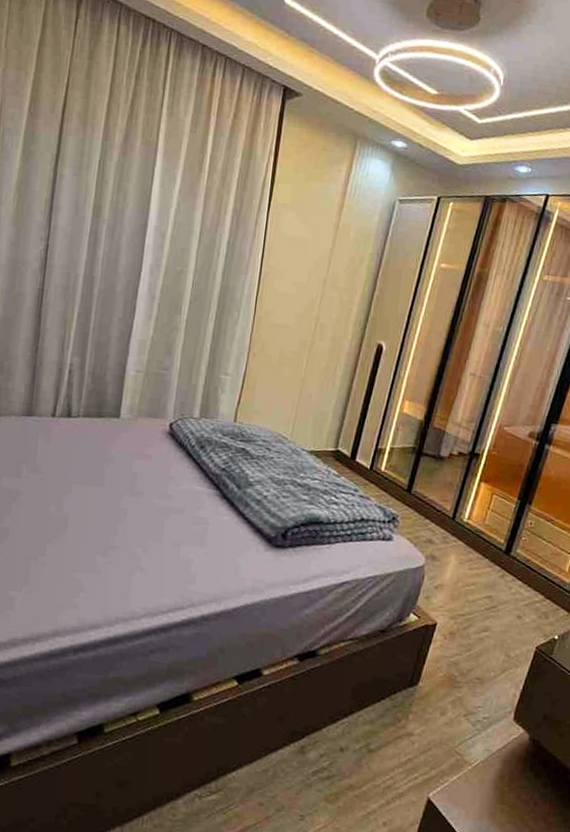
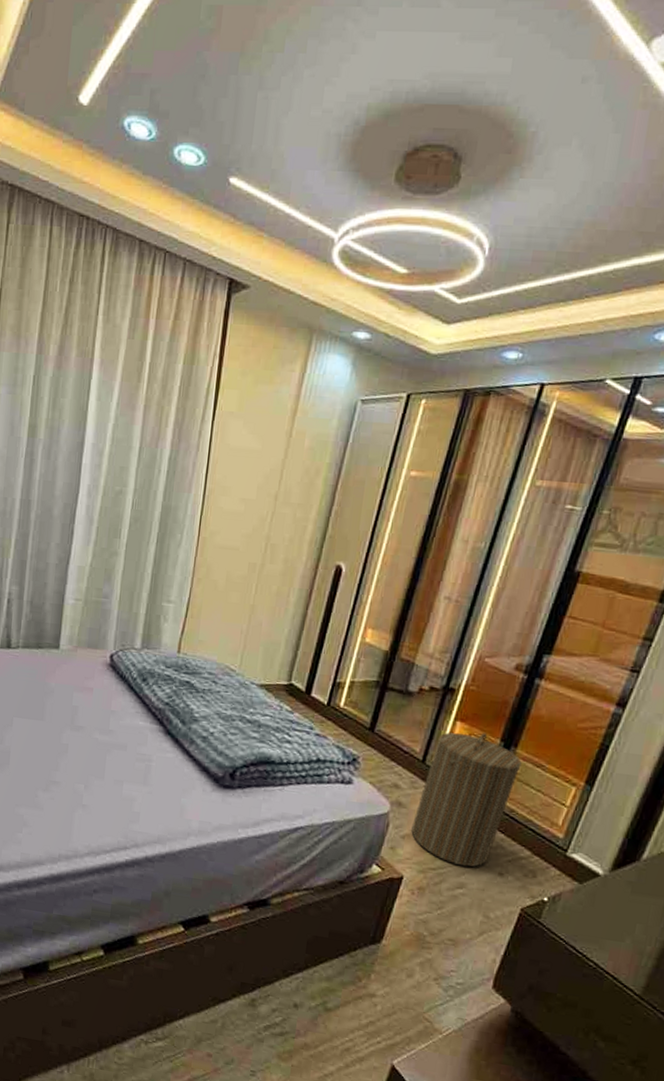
laundry hamper: none [443,492,535,612] -> present [411,732,522,867]

